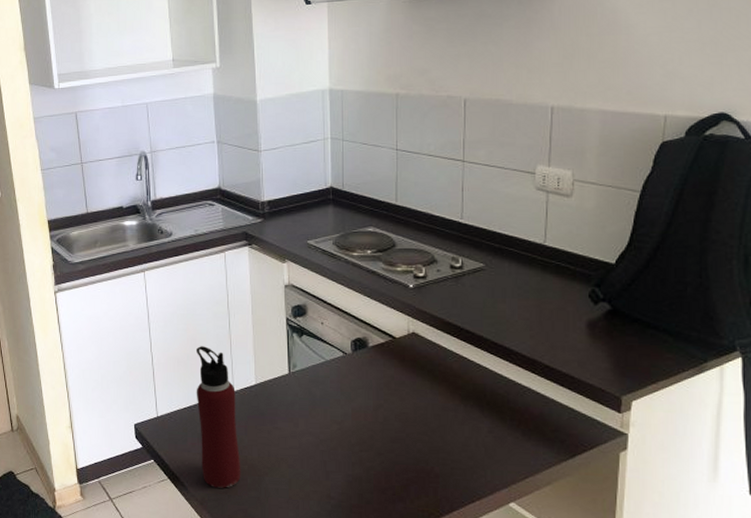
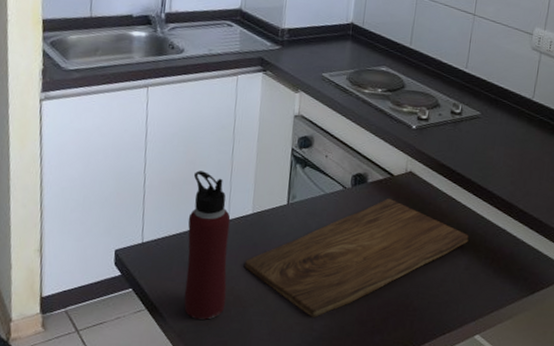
cutting board: none [255,362,488,486] -> present [245,199,469,319]

